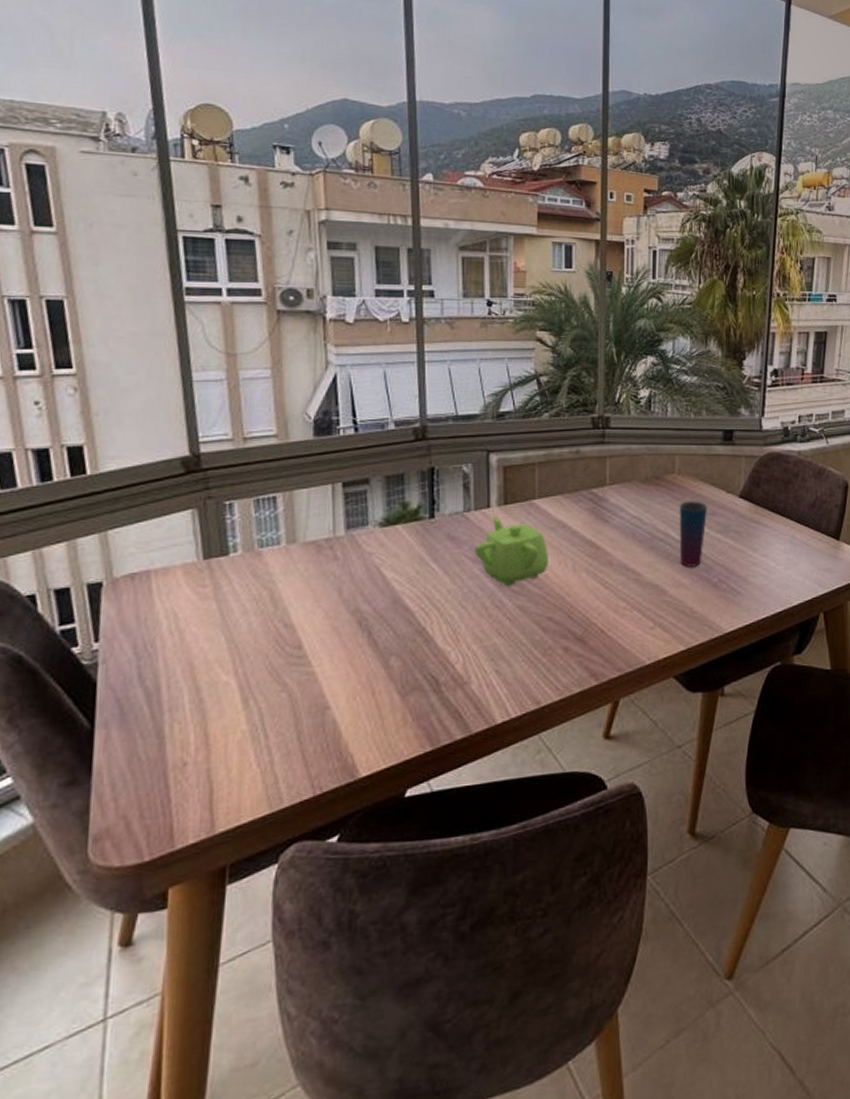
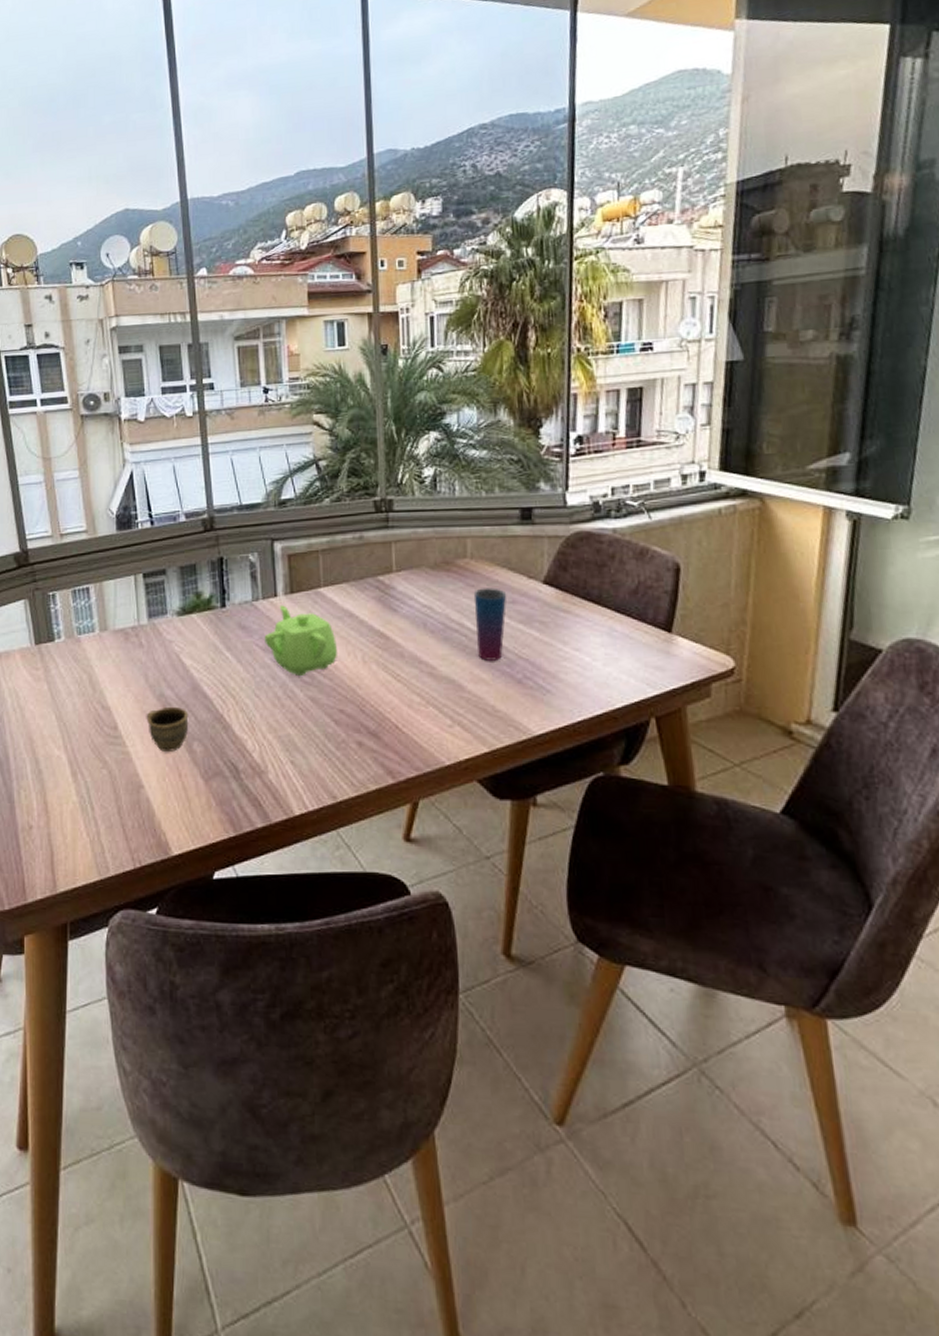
cup: none [337,621,387,669] -> present [146,706,189,752]

